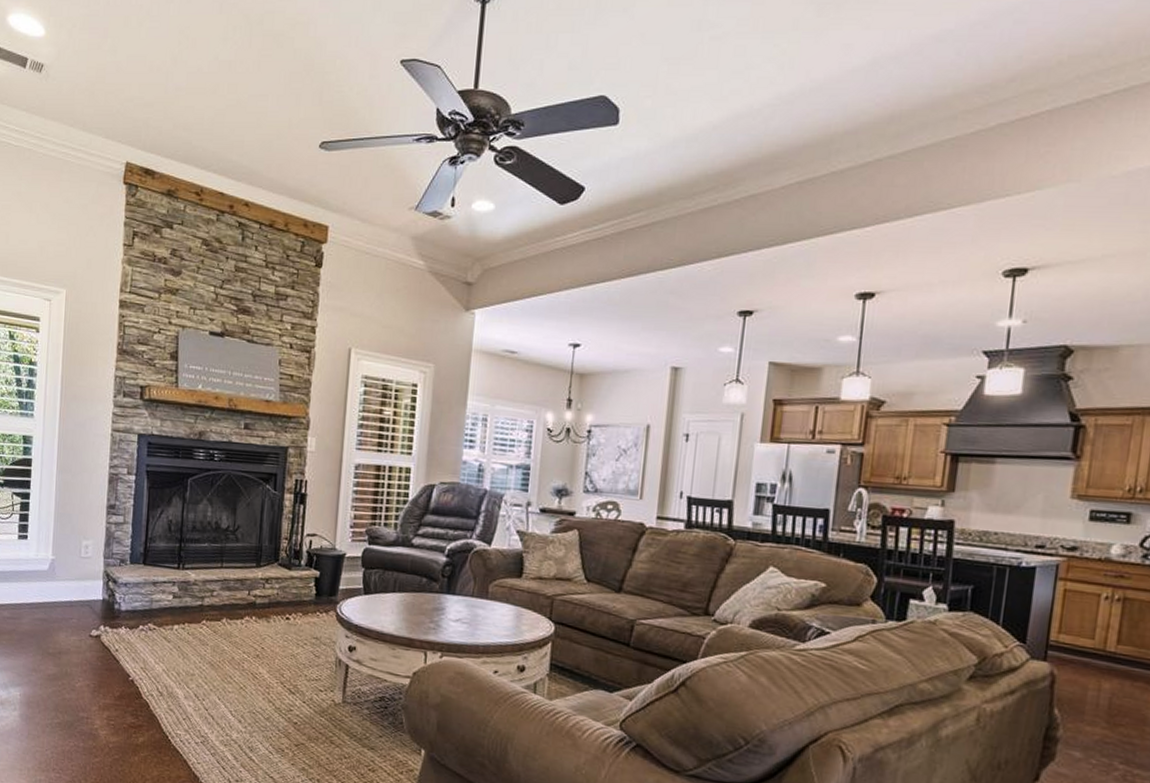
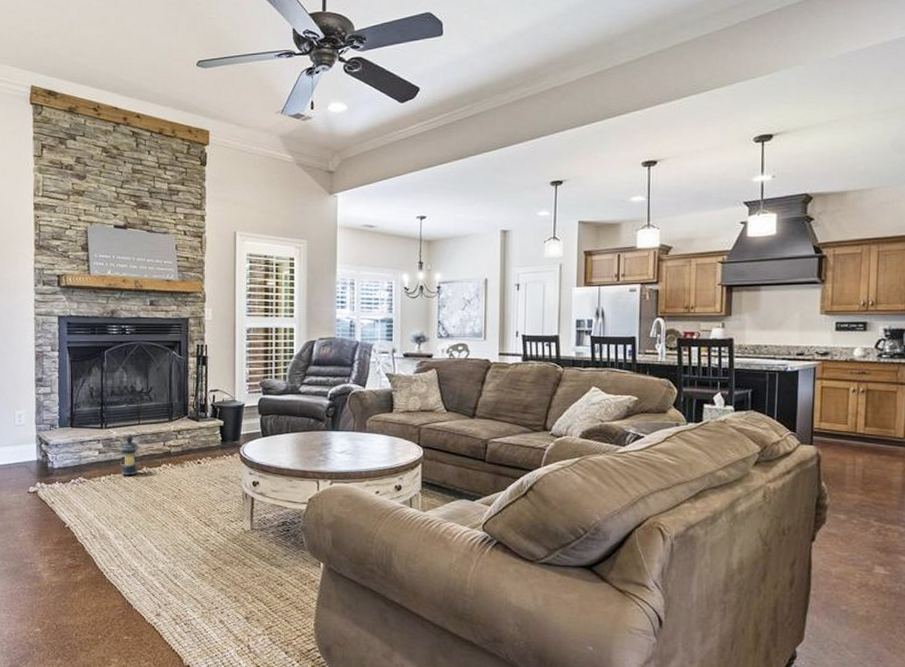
lantern: none [197,572,222,627] -> present [119,429,140,476]

